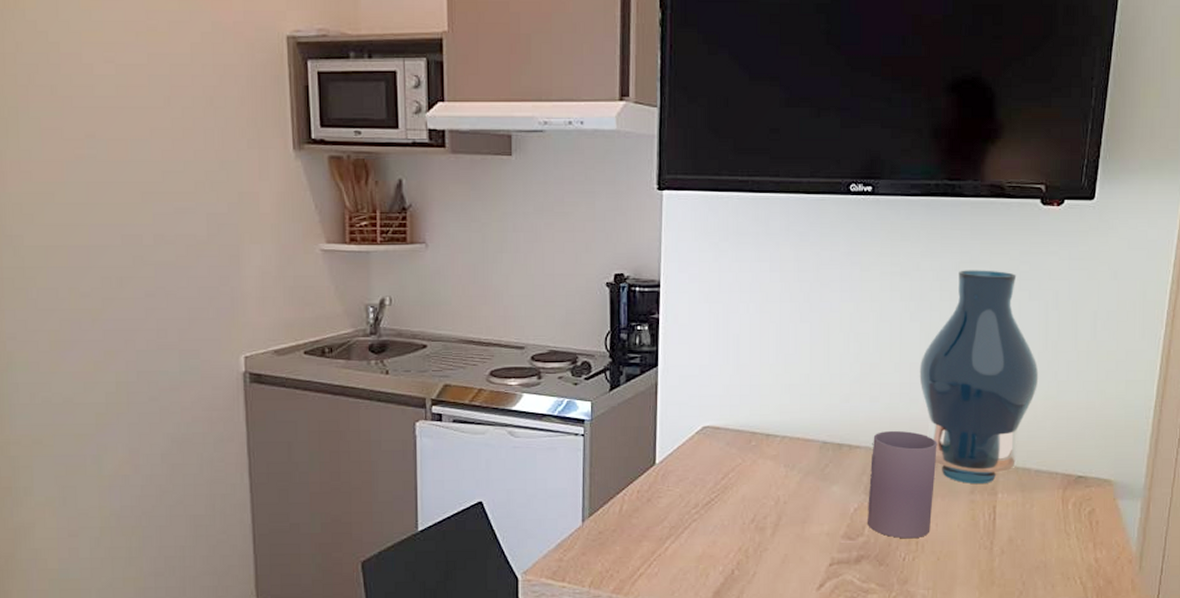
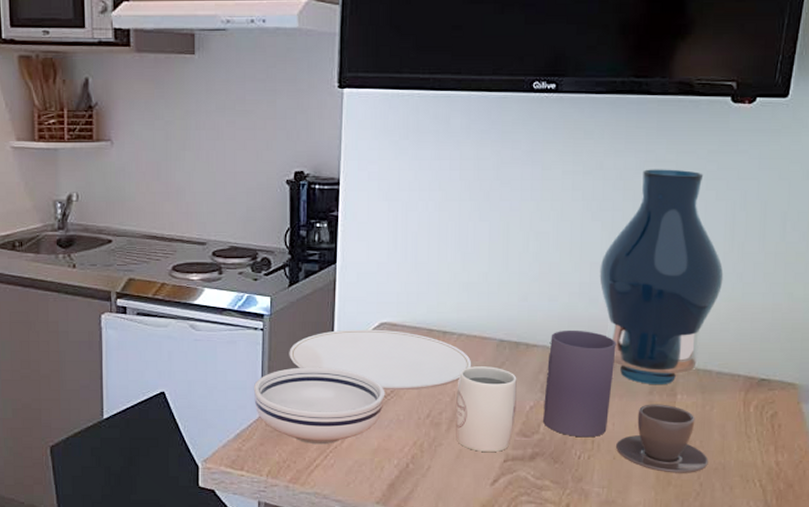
bowl: none [574,473,709,553] -> present [253,367,385,445]
plate: none [611,433,796,495] -> present [289,329,472,391]
mug: none [780,469,841,557] -> present [455,366,517,453]
teacup: none [940,503,1030,573] -> present [616,404,709,473]

